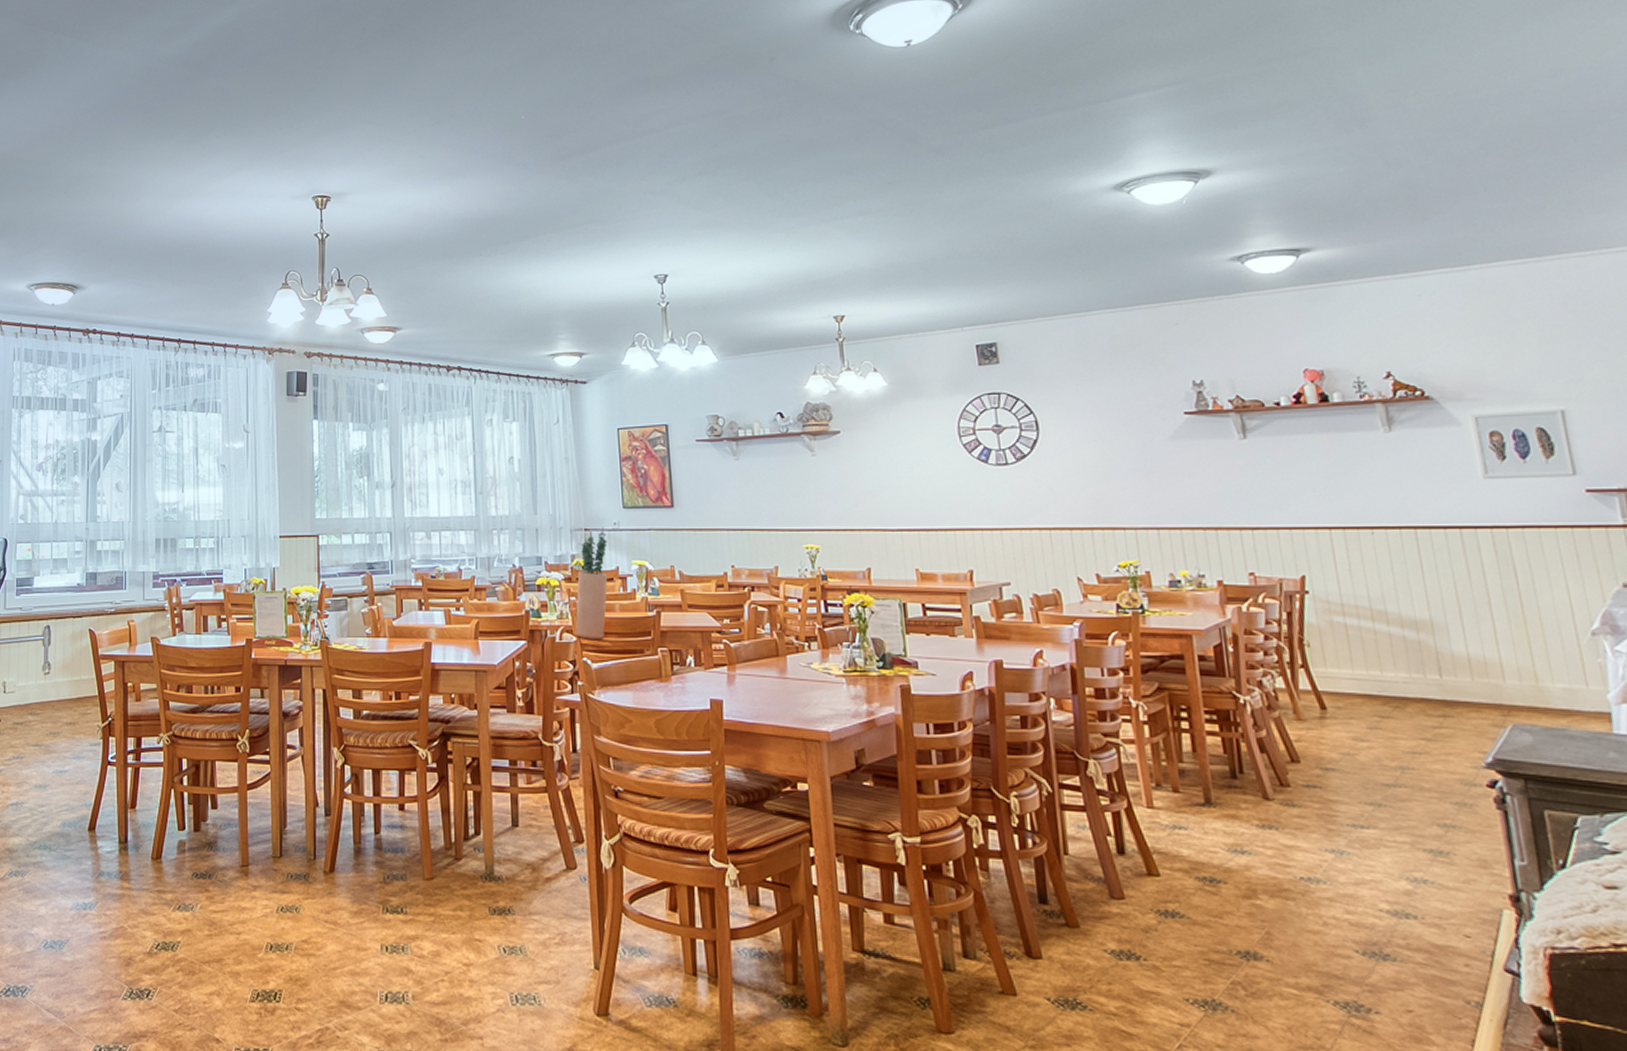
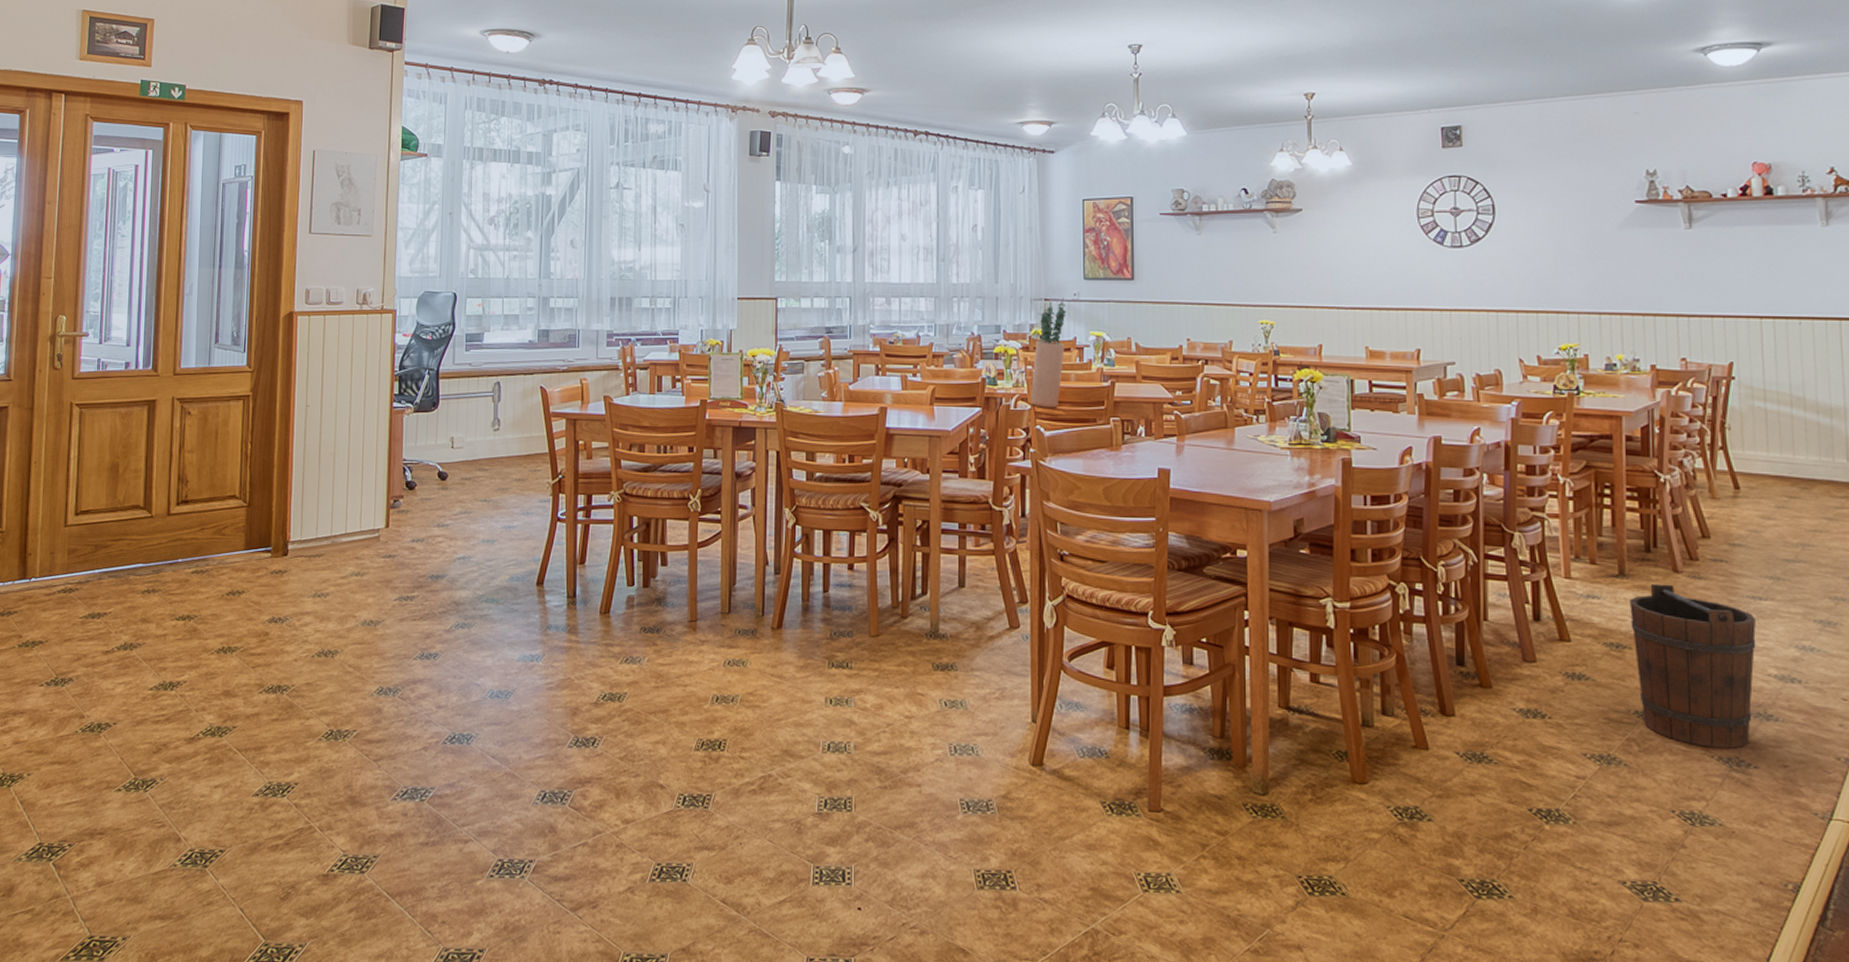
wooden bucket: none [1219,812,1367,992] -> present [1630,583,1756,749]

